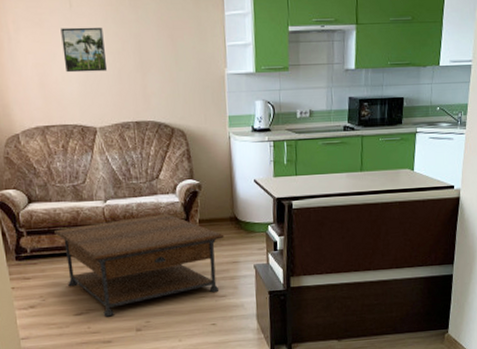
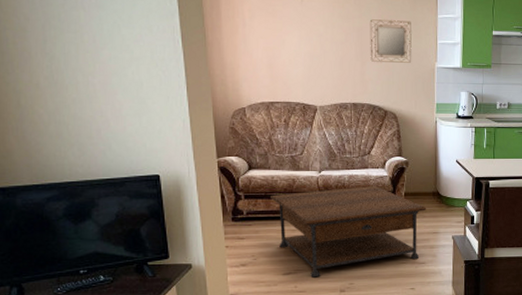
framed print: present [60,27,108,73] -> none [291,18,331,58]
home mirror: none [148,21,199,72] -> present [369,19,412,63]

